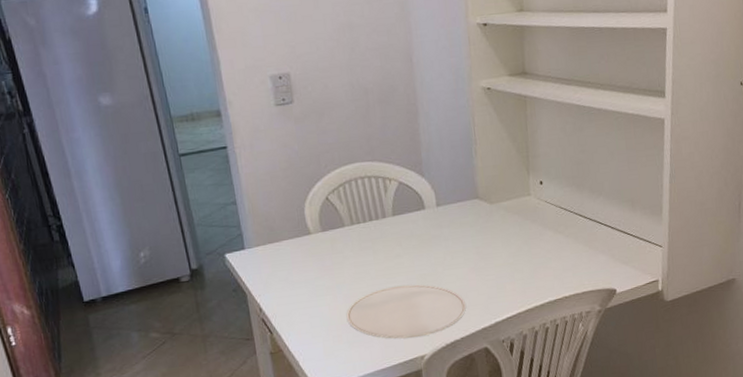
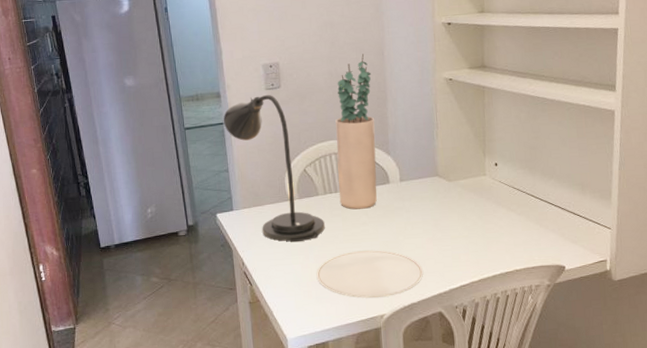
desk lamp: none [226,111,354,281] -> present [224,94,325,242]
vase: none [360,61,412,241] -> present [335,54,377,210]

